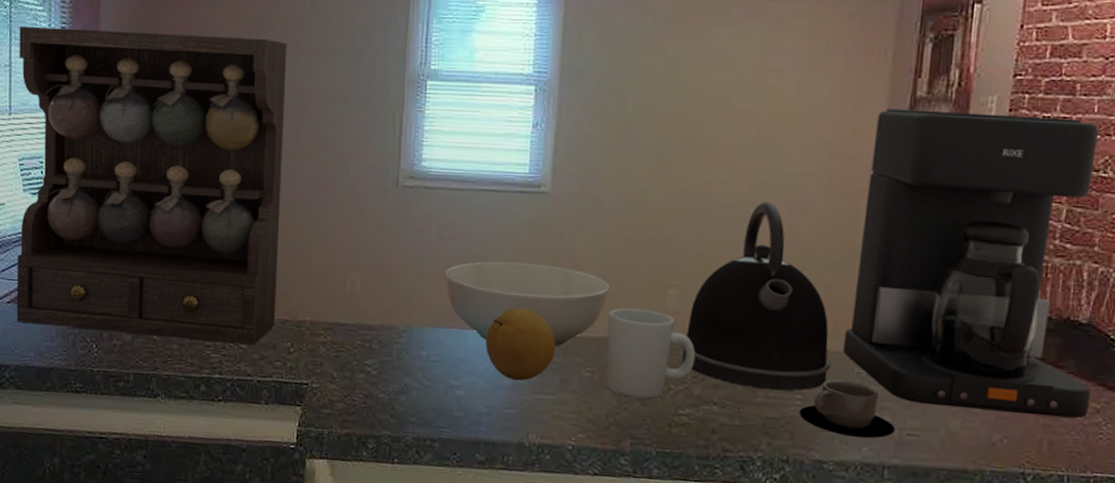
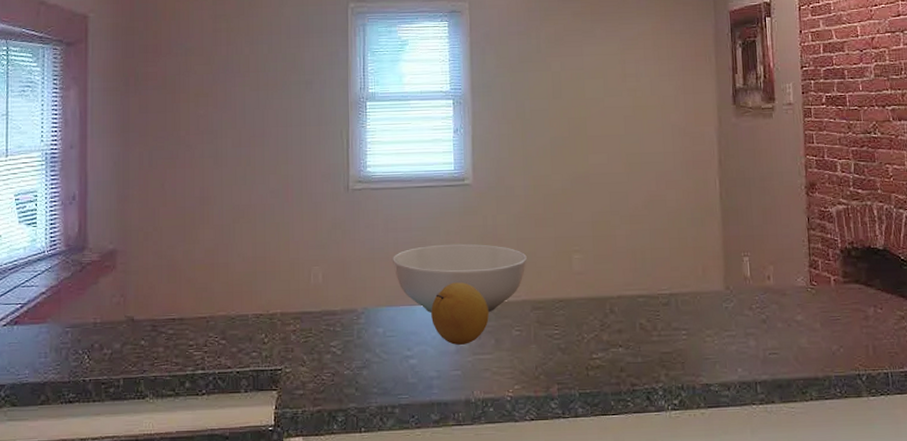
spice rack: present [16,25,287,345] -> none [12,77,251,343]
mug: present [606,308,696,399] -> none [529,273,601,349]
kettle: present [681,201,831,391] -> none [588,176,705,329]
cup: present [799,380,895,438] -> none [686,315,760,361]
coffee maker: present [843,108,1099,419] -> none [711,96,896,327]

